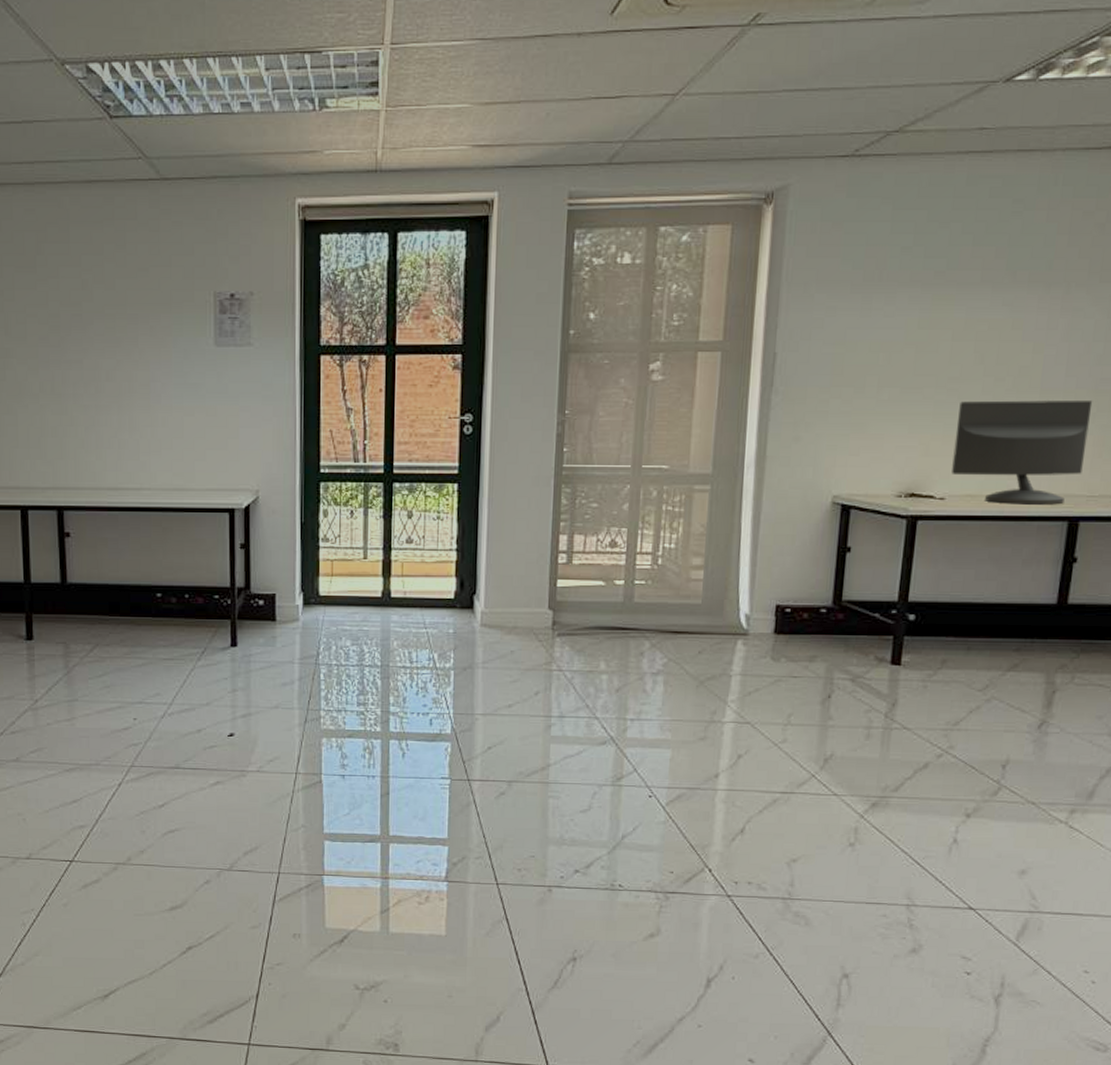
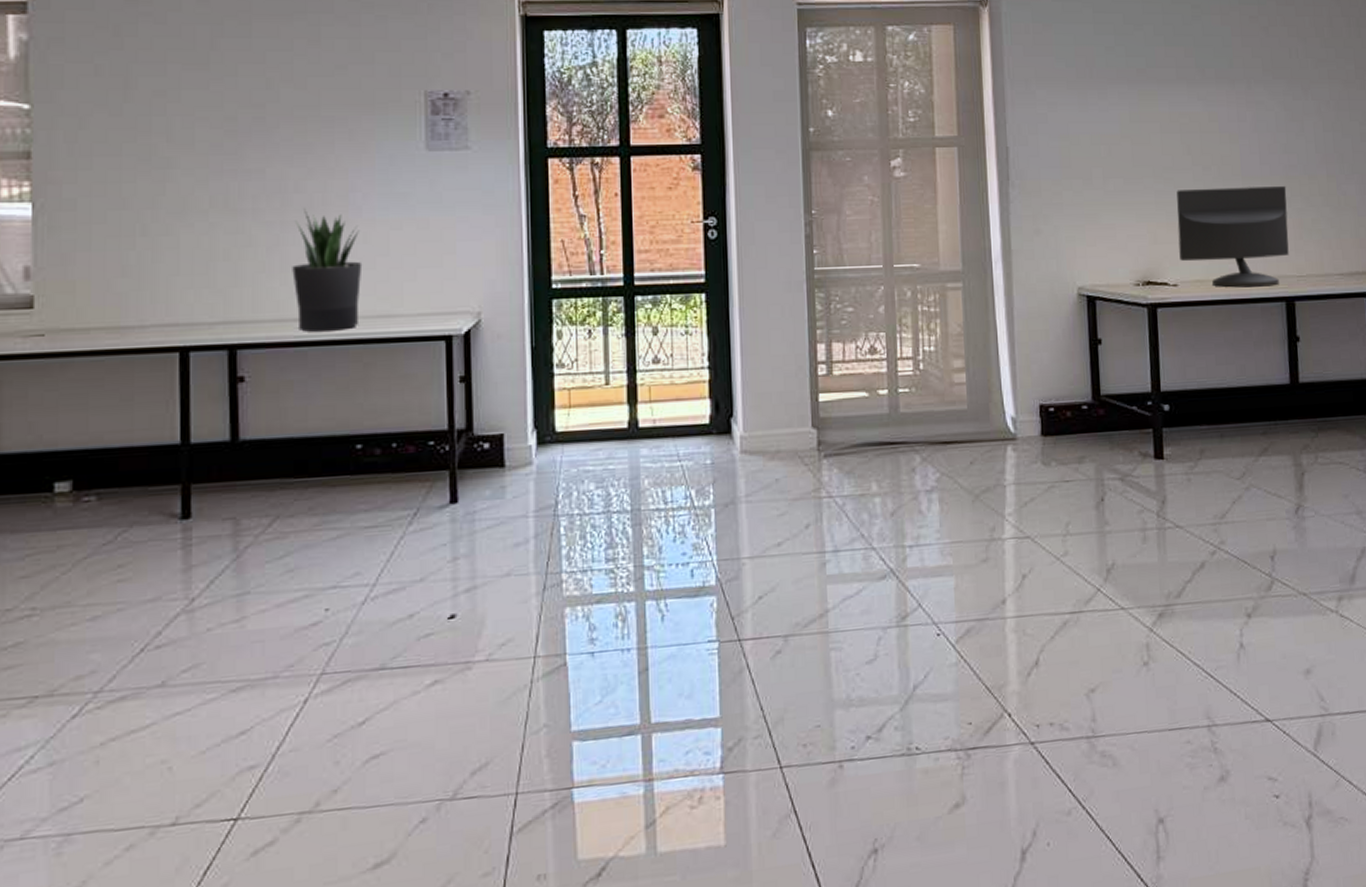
planter: none [105,395,162,501] -> present [292,208,363,333]

